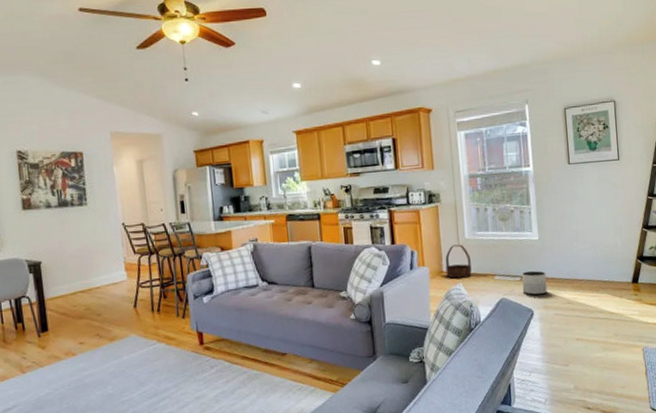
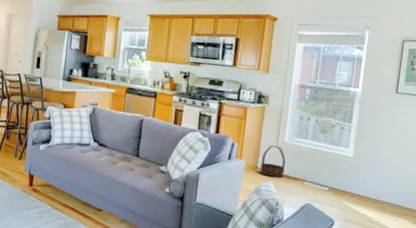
planter: present [522,271,547,296] -> none [328,184,353,208]

